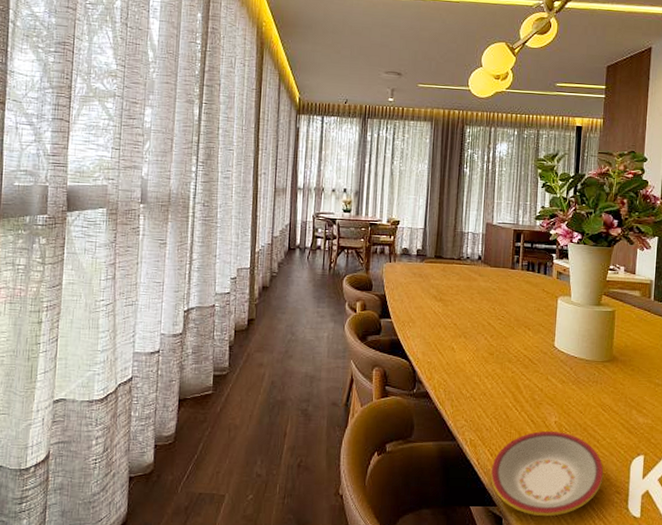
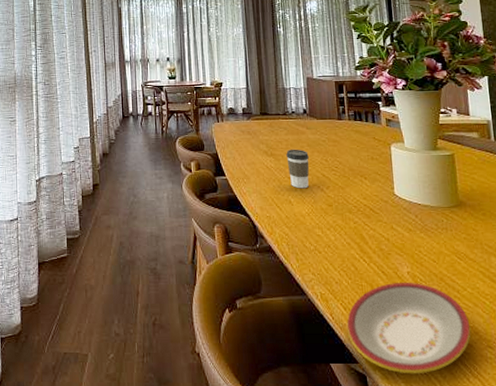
coffee cup: none [455,295,478,336] -> present [286,149,310,189]

